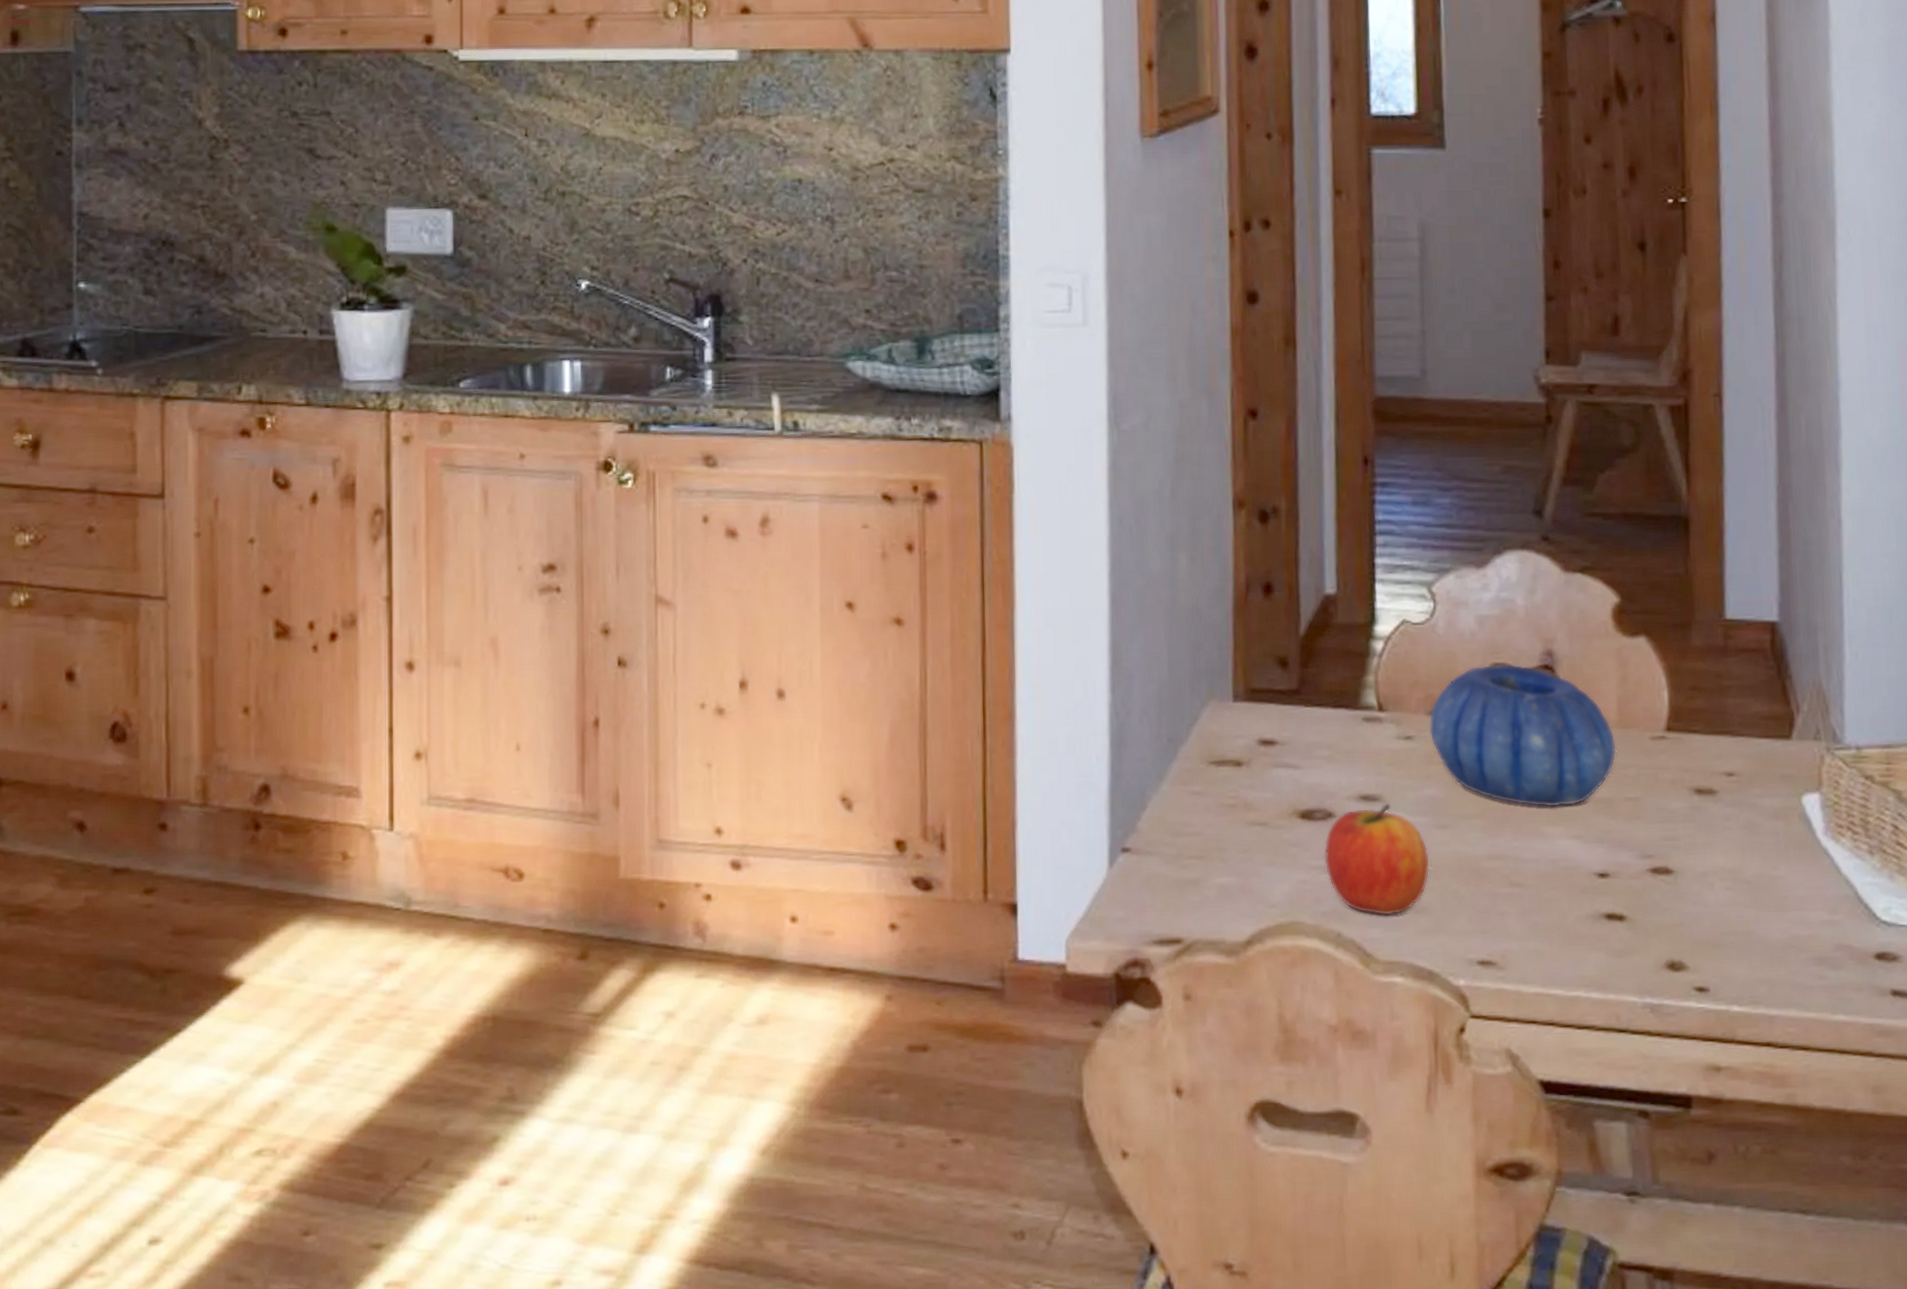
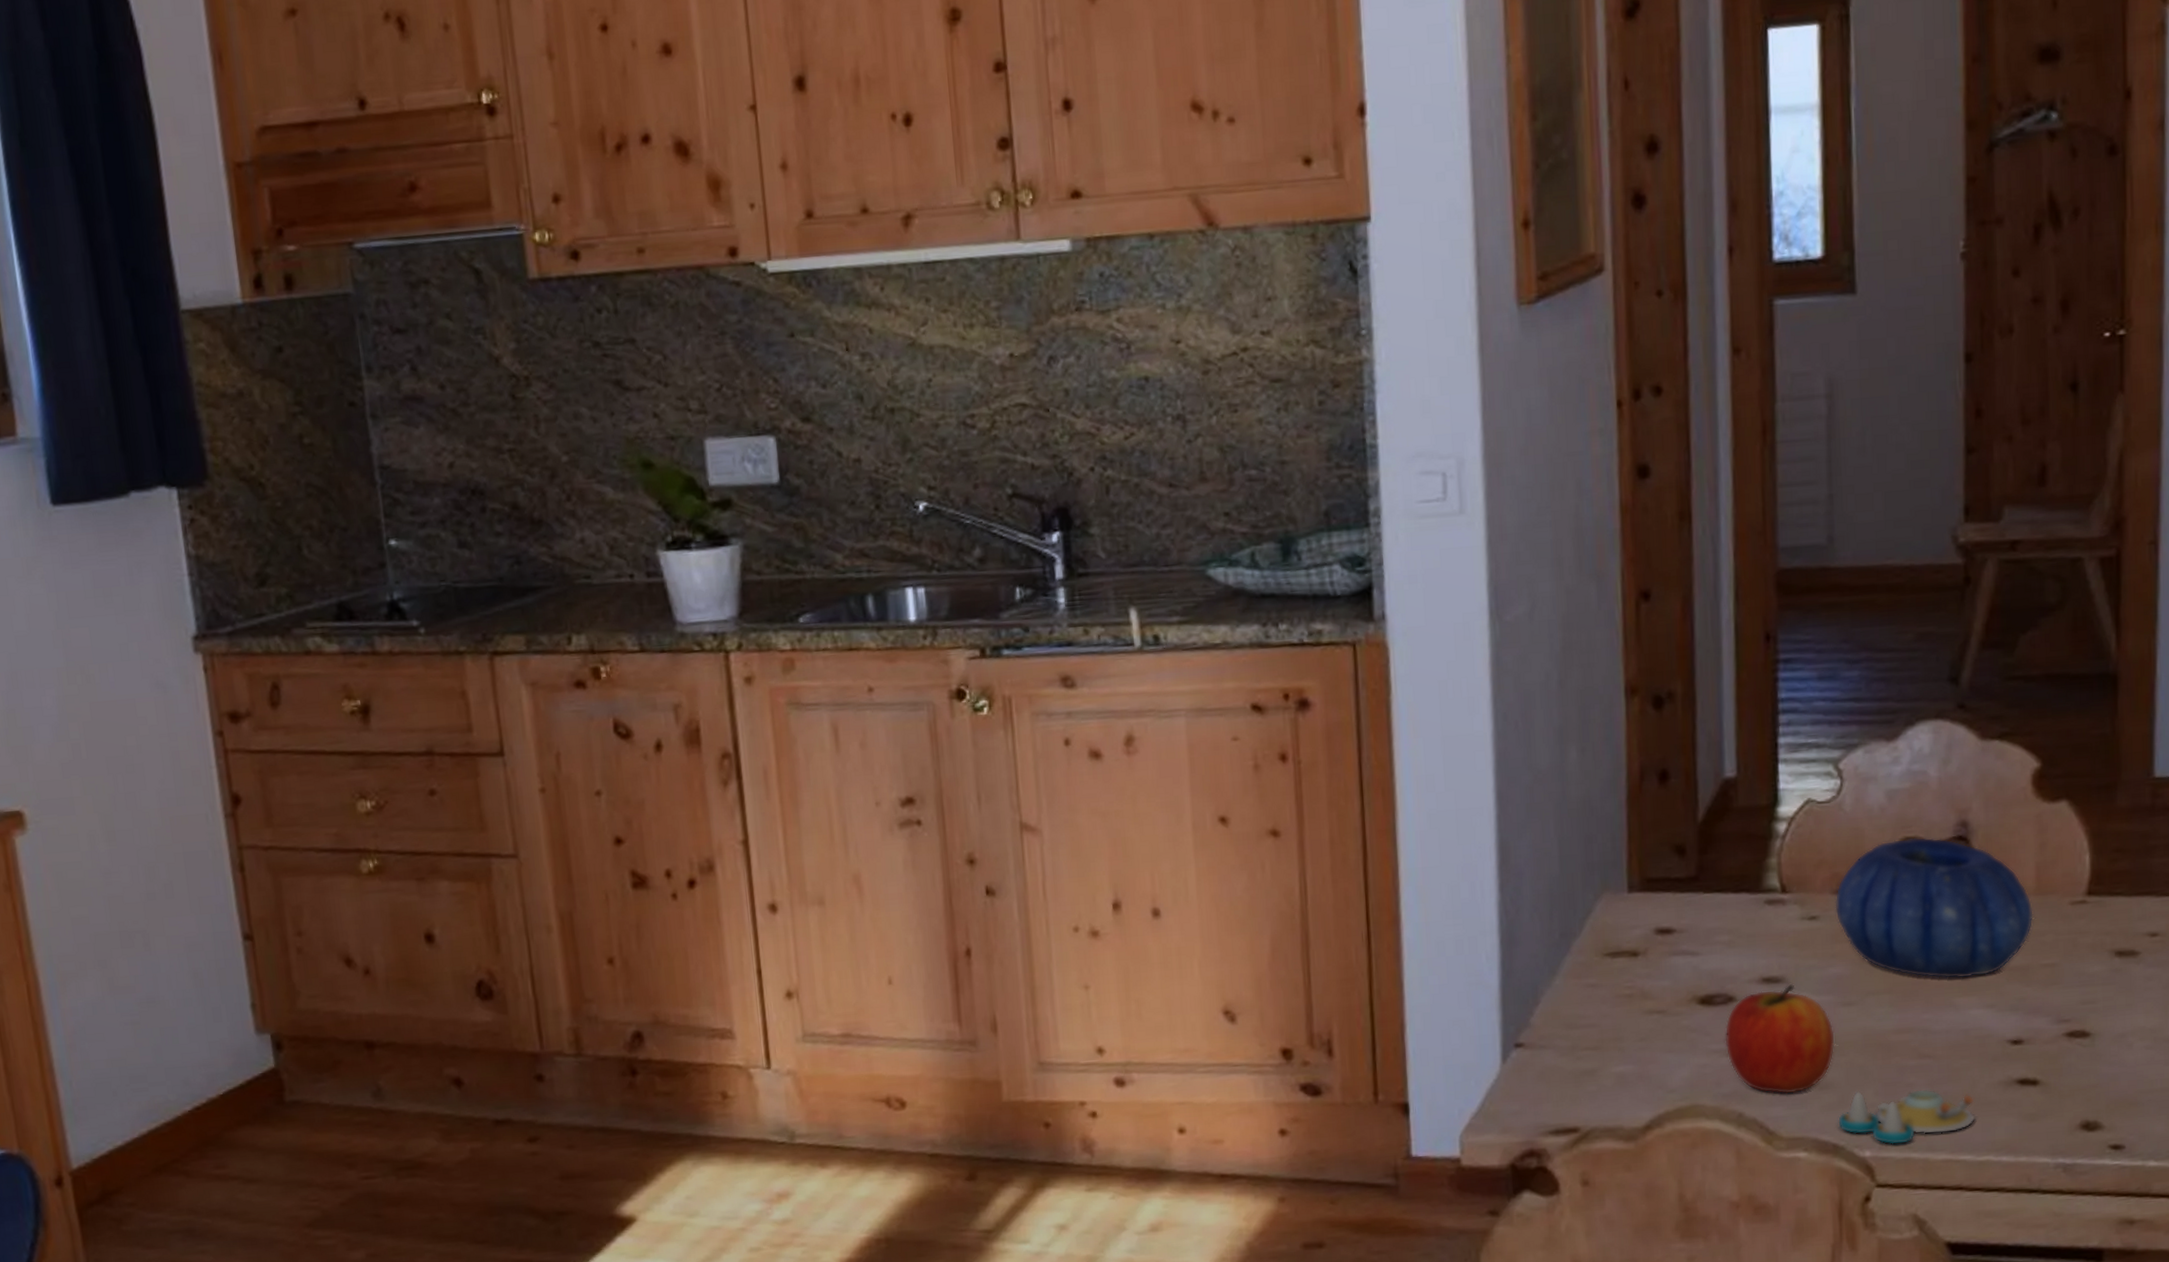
salt and pepper shaker set: none [1432,916,1565,975] -> present [1837,1088,1975,1145]

